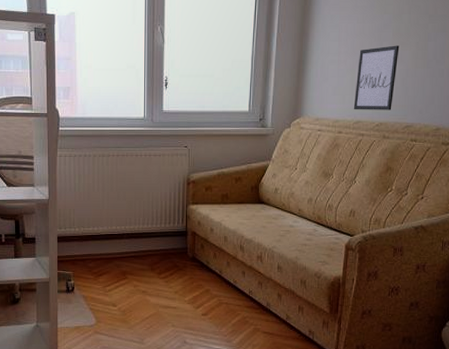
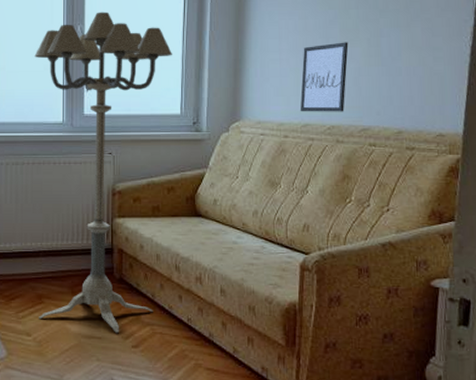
floor lamp: none [118,13,243,304] -> present [34,12,172,334]

